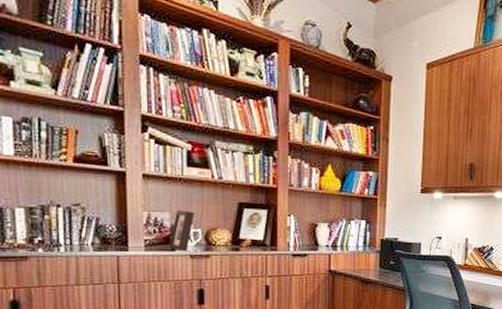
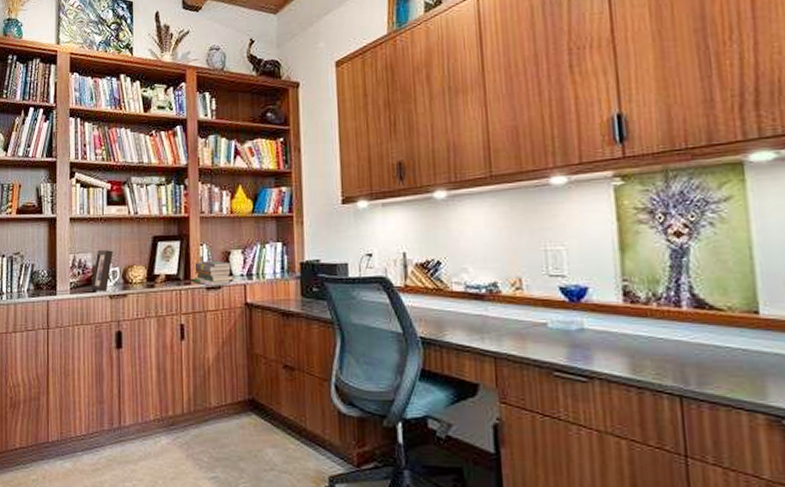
books: none [276,230,318,254] -> present [190,260,233,286]

